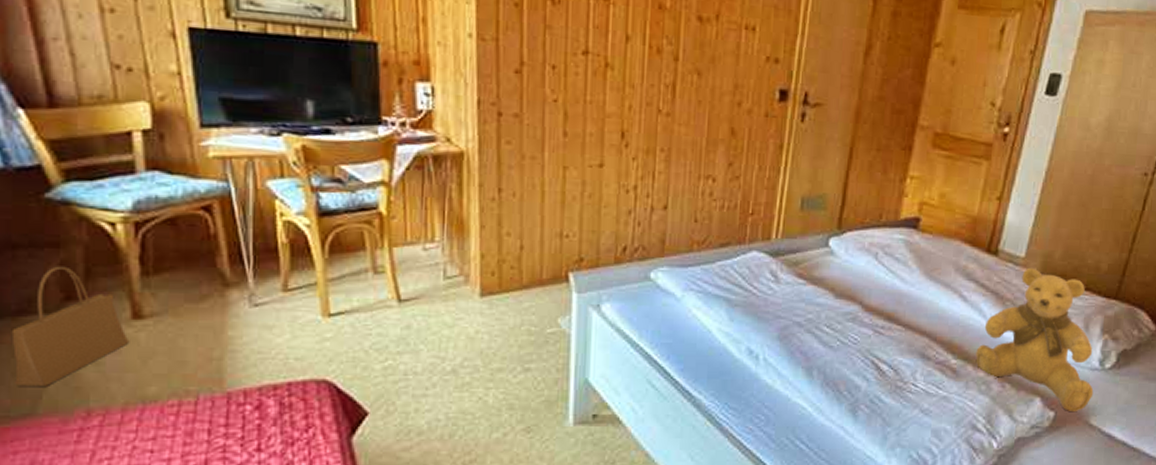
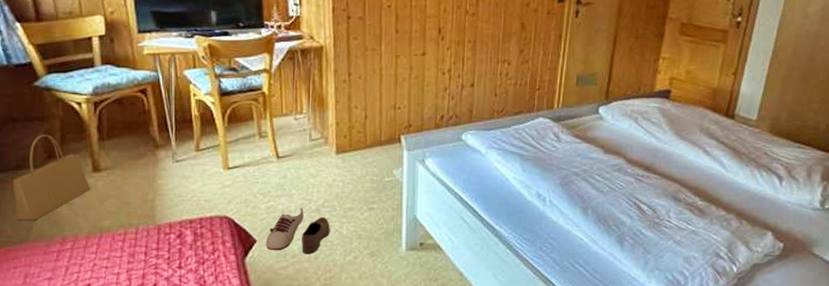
shoe: none [382,367,435,427] -> present [266,207,304,251]
shoe: none [431,380,471,431] -> present [302,216,330,255]
teddy bear: present [976,267,1094,413] -> none [718,128,816,244]

